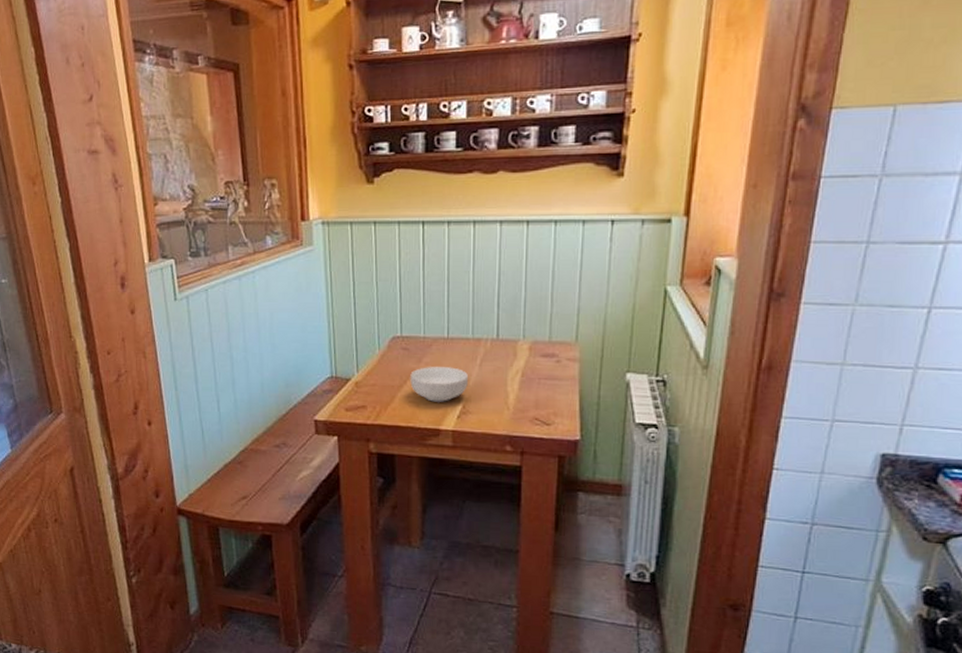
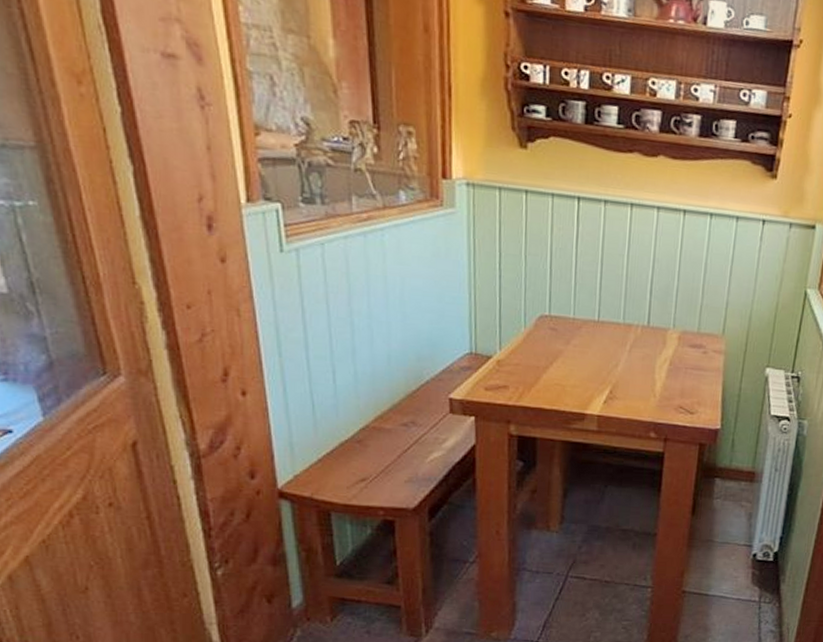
cereal bowl: present [410,367,469,402] -> none [556,349,618,386]

